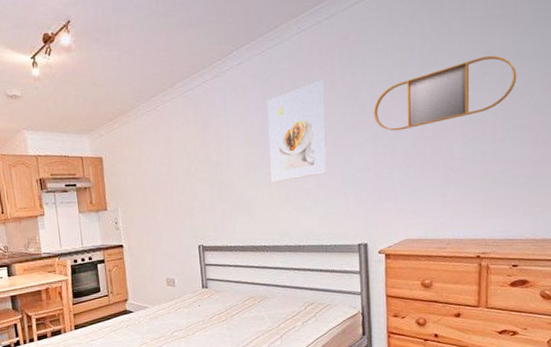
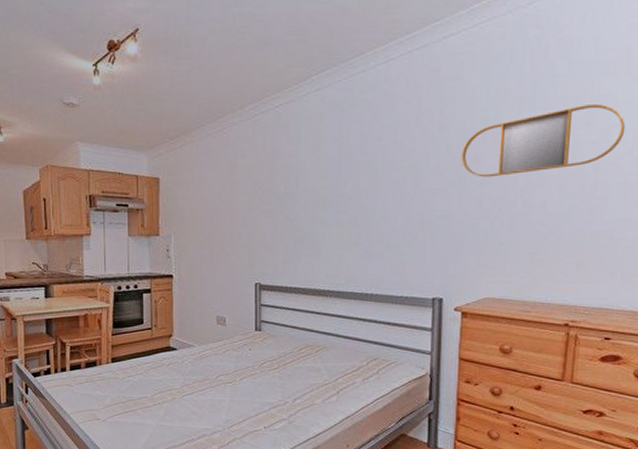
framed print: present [267,80,327,182] -> none [342,115,408,222]

